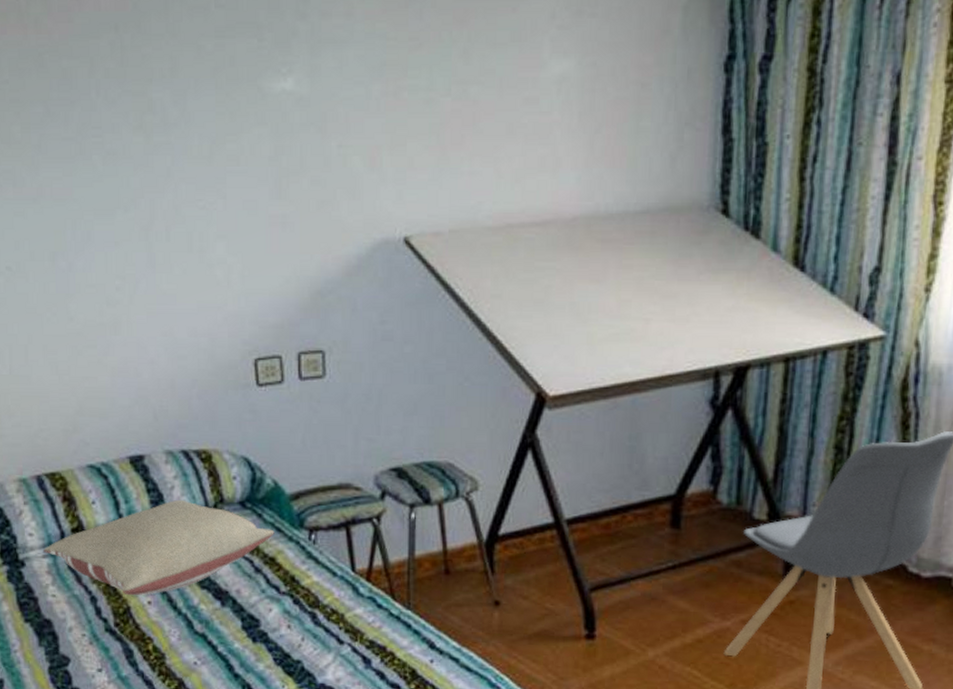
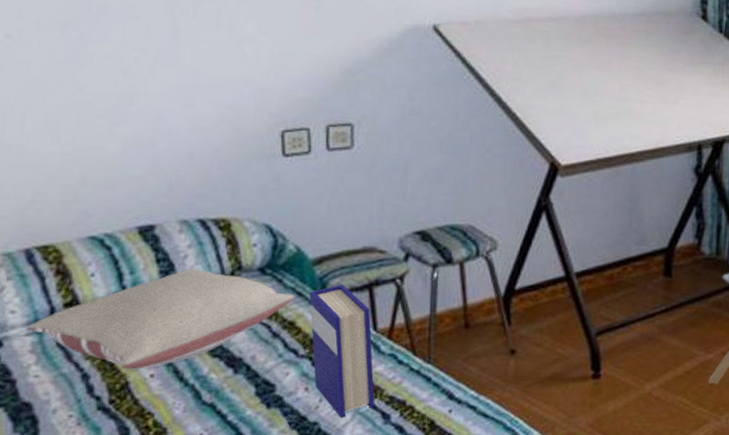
hardback book: none [288,522,356,658] -> present [309,285,375,418]

